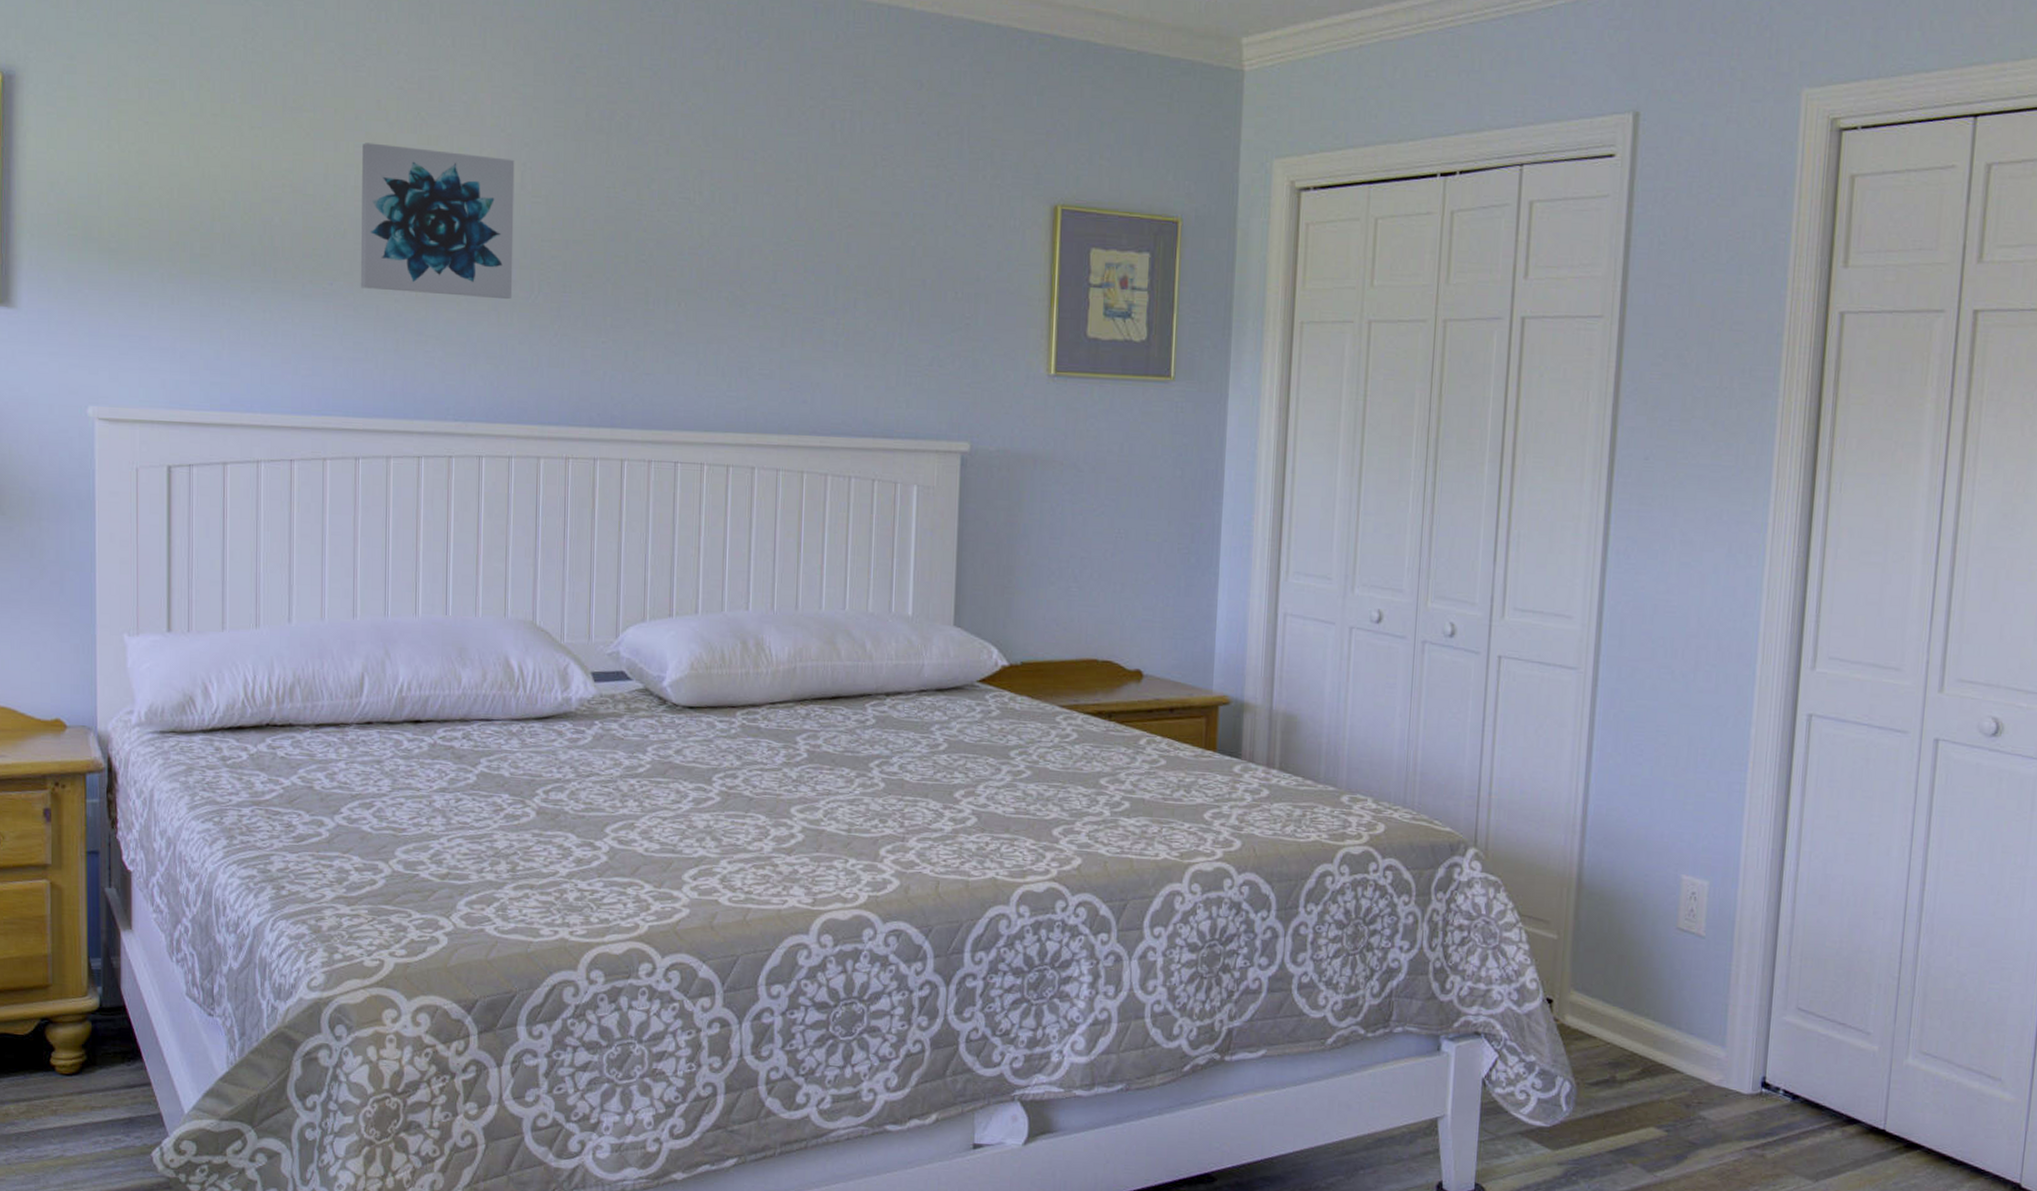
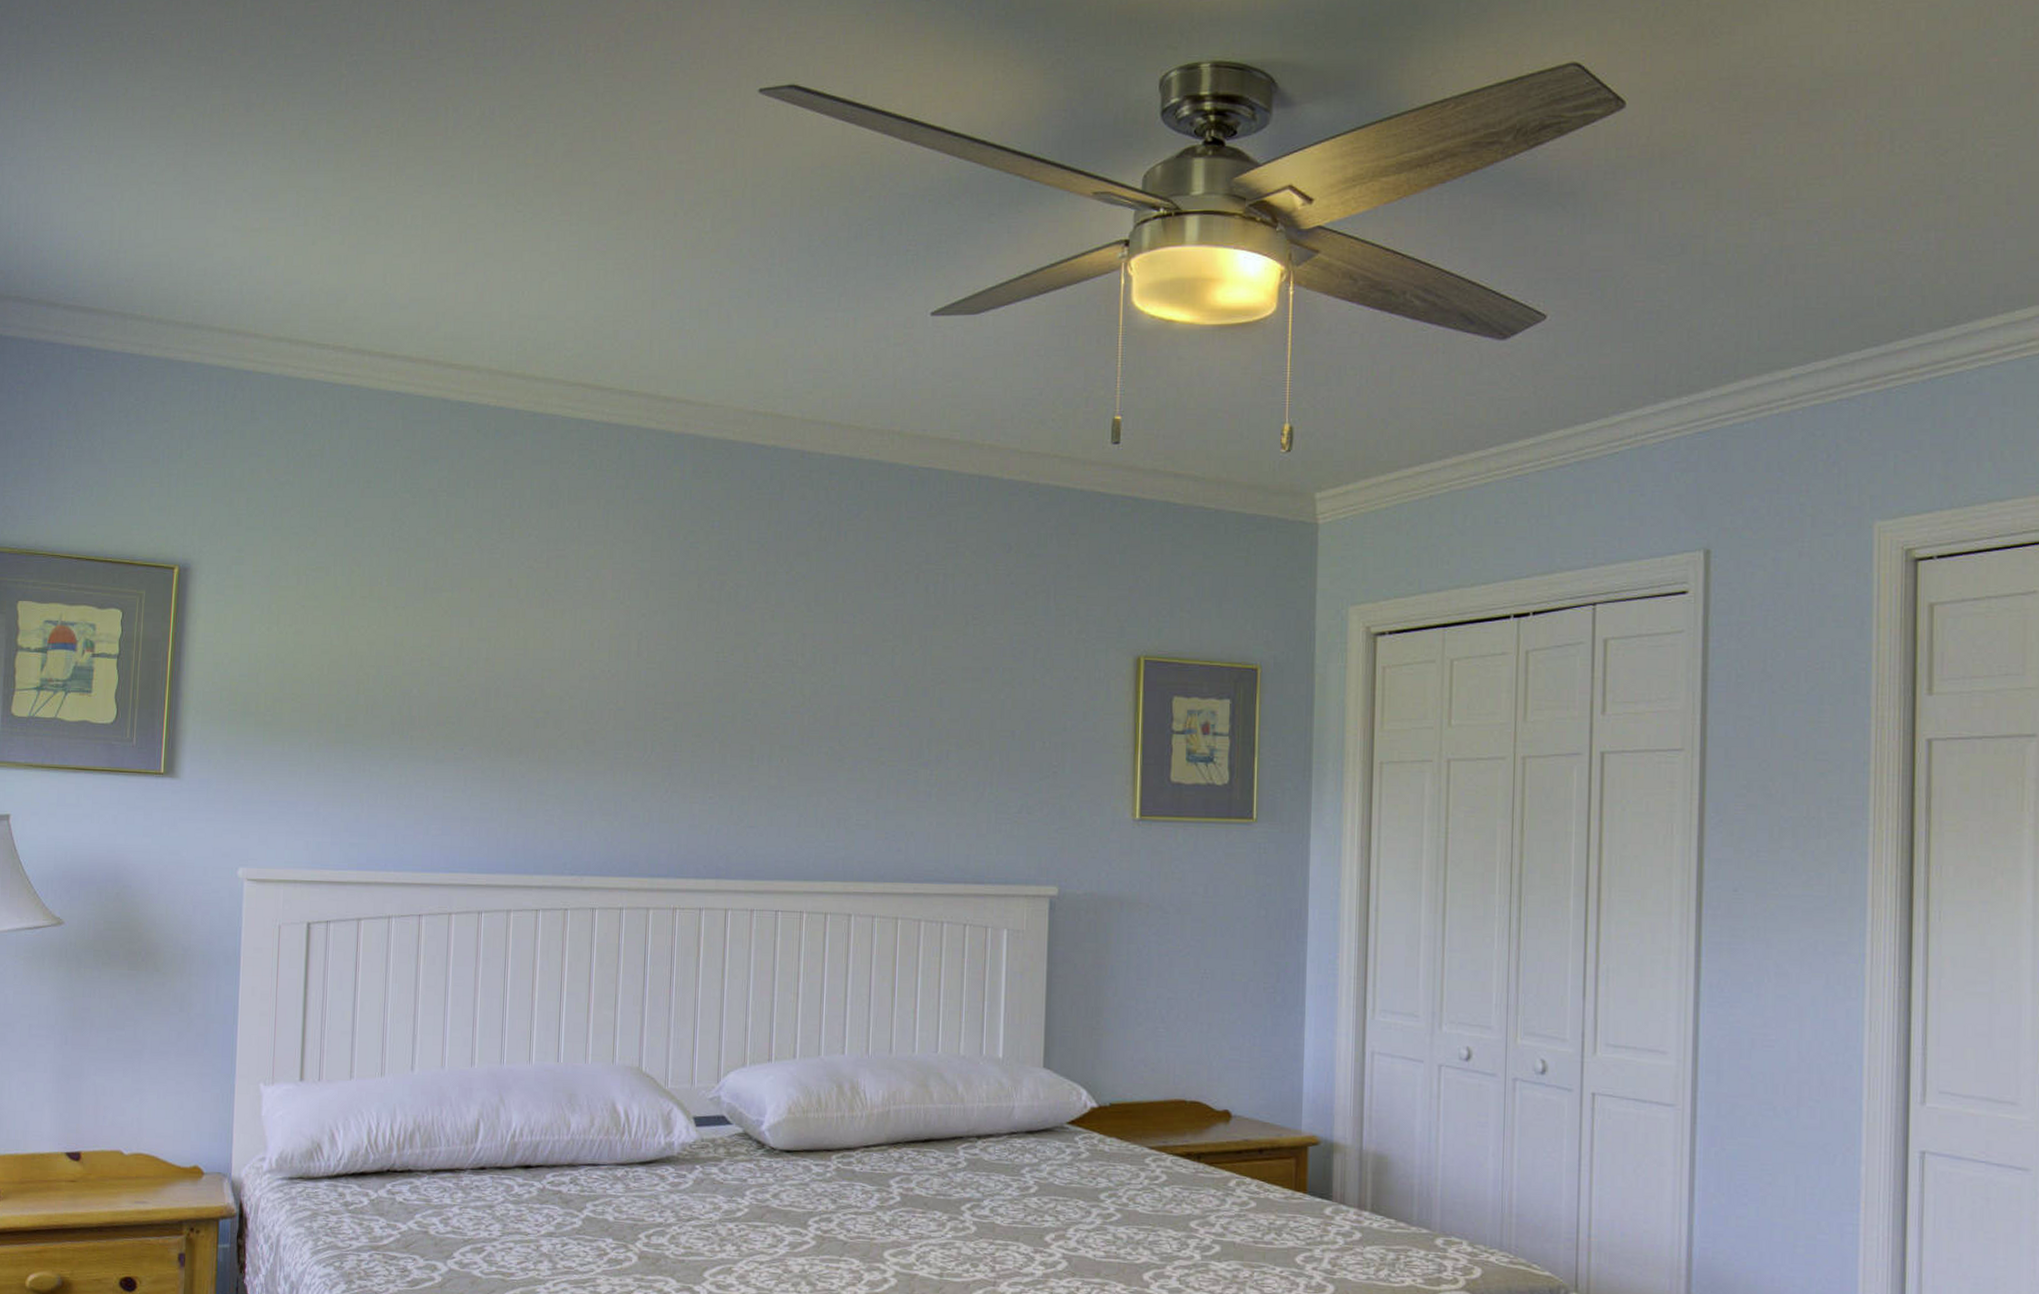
wall art: present [360,142,515,300] -> none [488,618,632,760]

